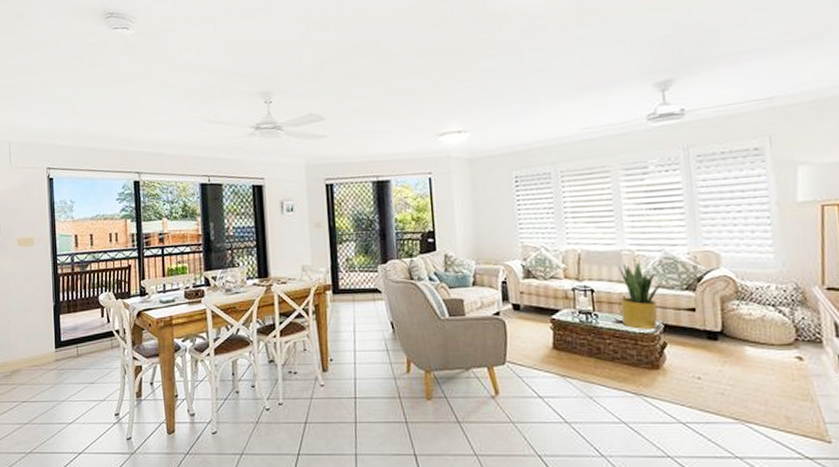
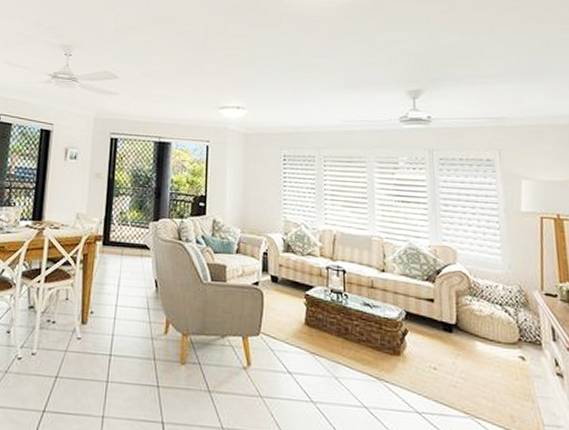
planter: present [617,262,663,329] -> none [367,248,407,315]

